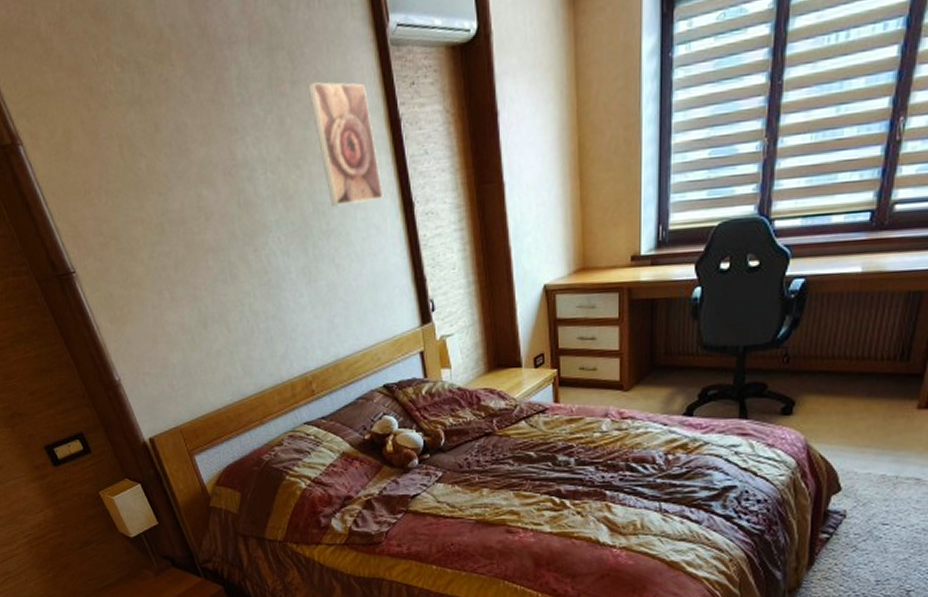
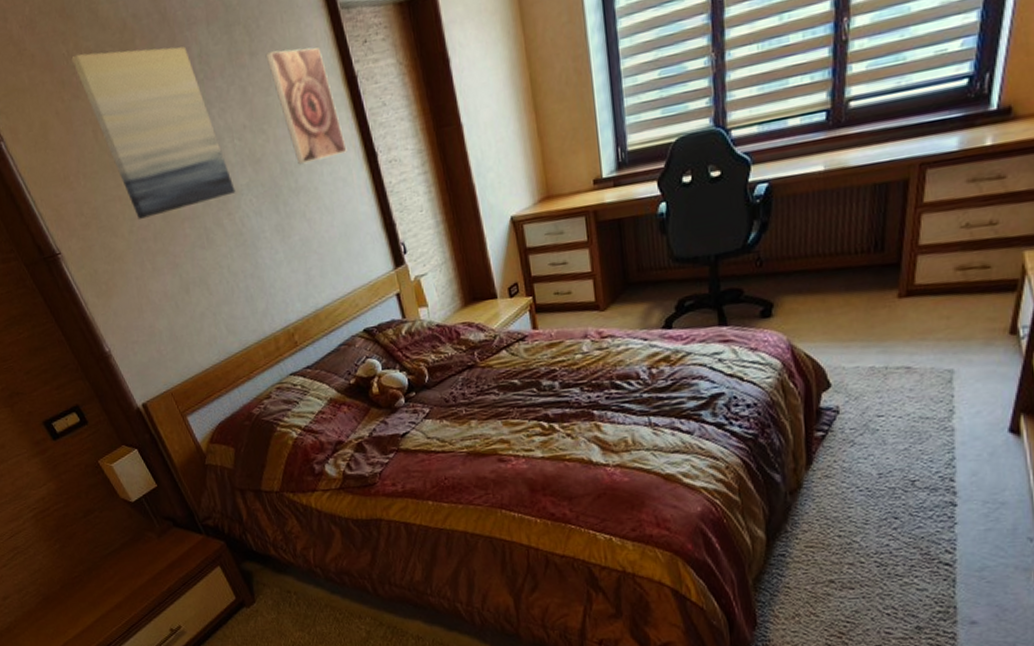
wall art: none [102,60,264,245] -> present [71,46,236,219]

